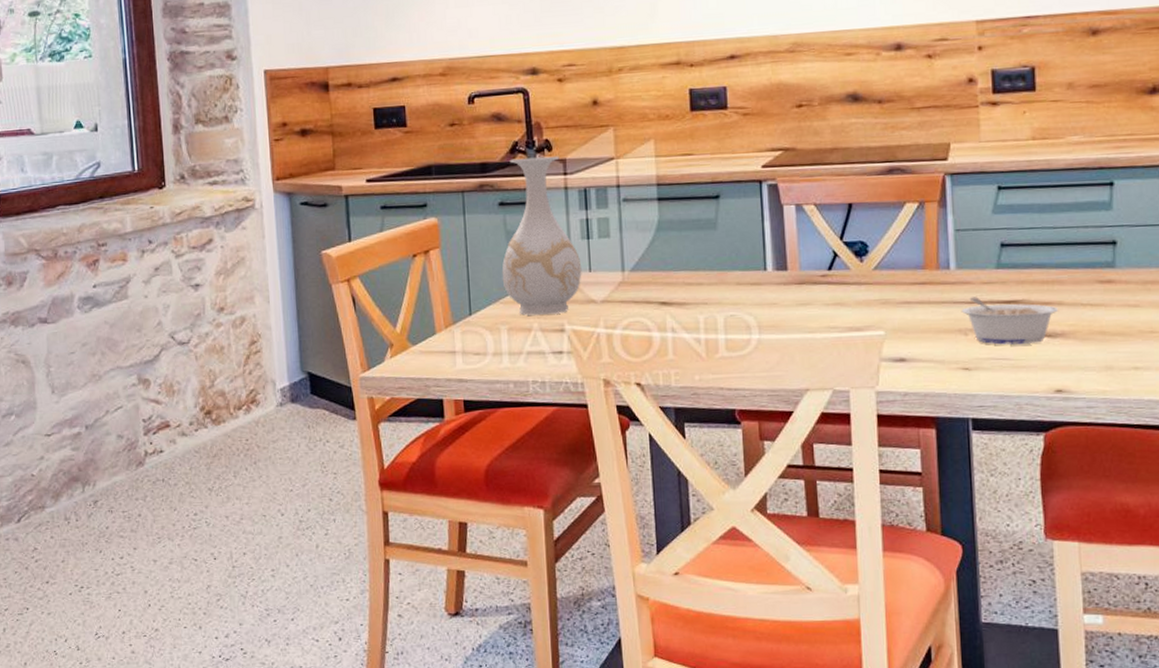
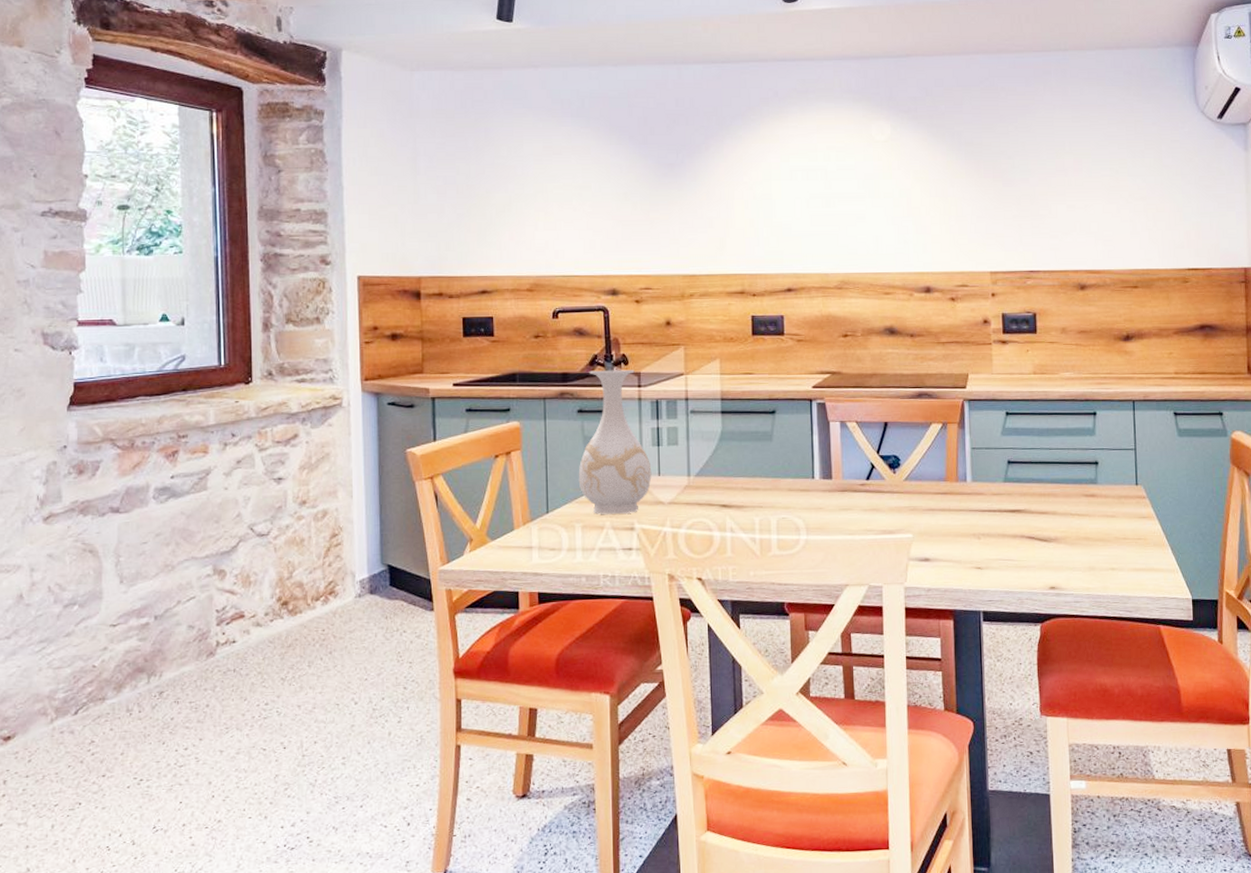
legume: present [961,297,1058,345] -> none [975,506,1052,548]

